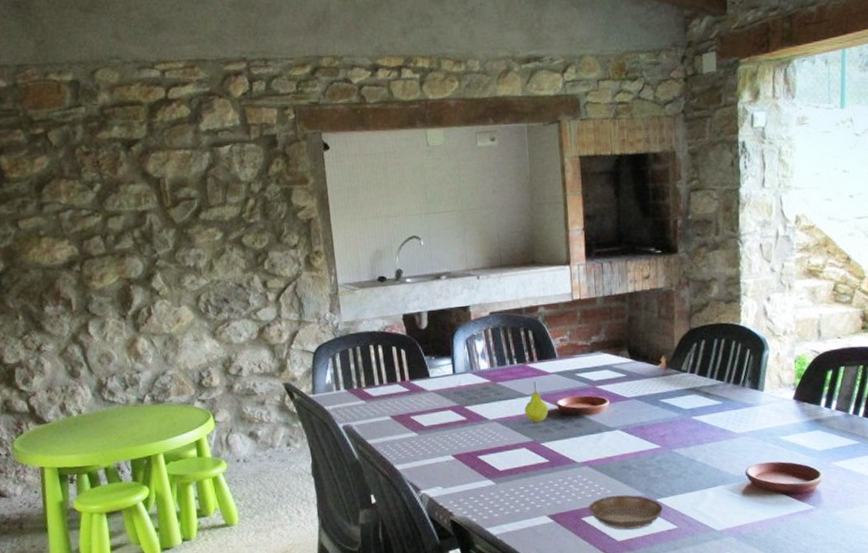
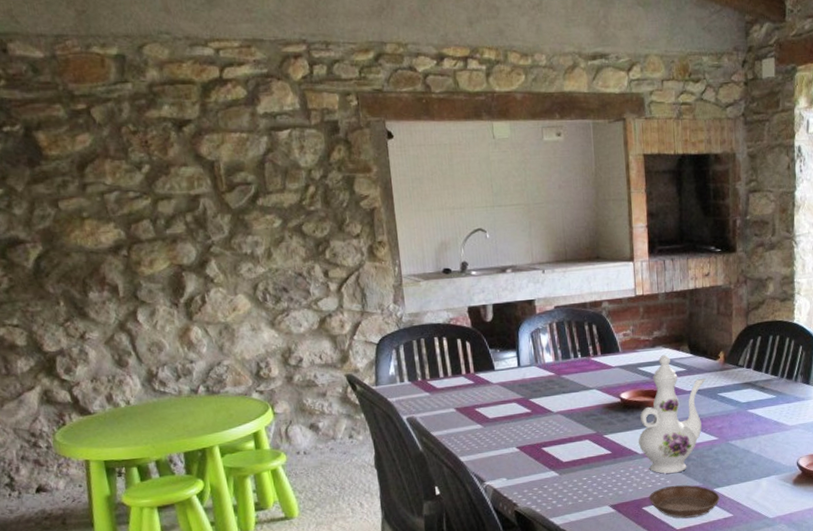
fruit: present [524,381,549,424] -> none [588,375,612,416]
ewer: none [577,360,648,483] -> present [639,354,707,474]

